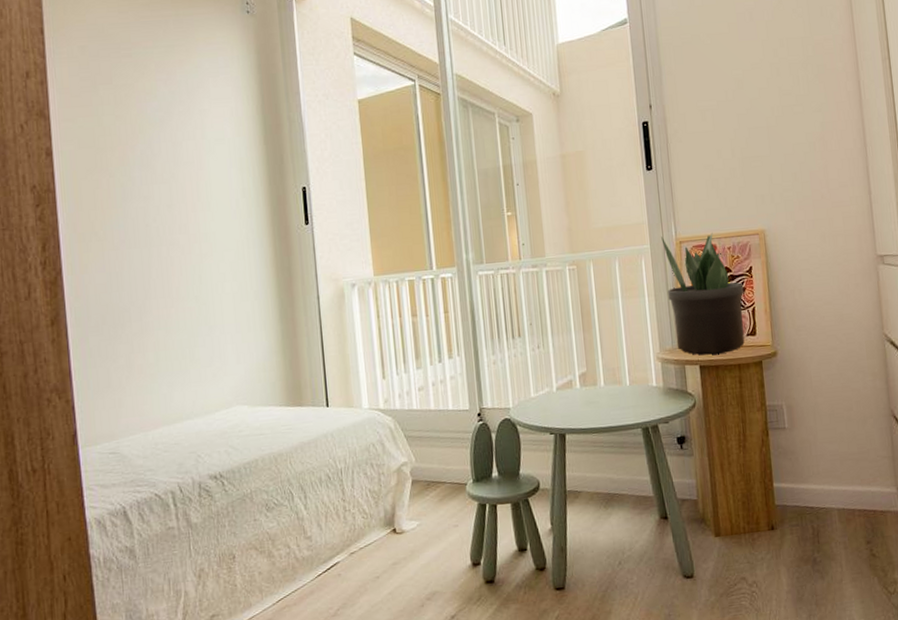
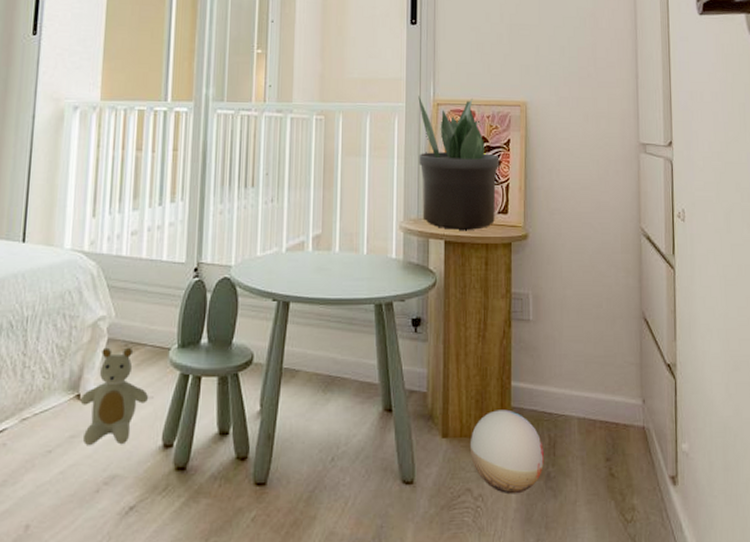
stuffed bear: none [396,485,455,570] -> present [80,347,149,446]
ball: none [740,507,811,580] -> present [470,409,545,495]

